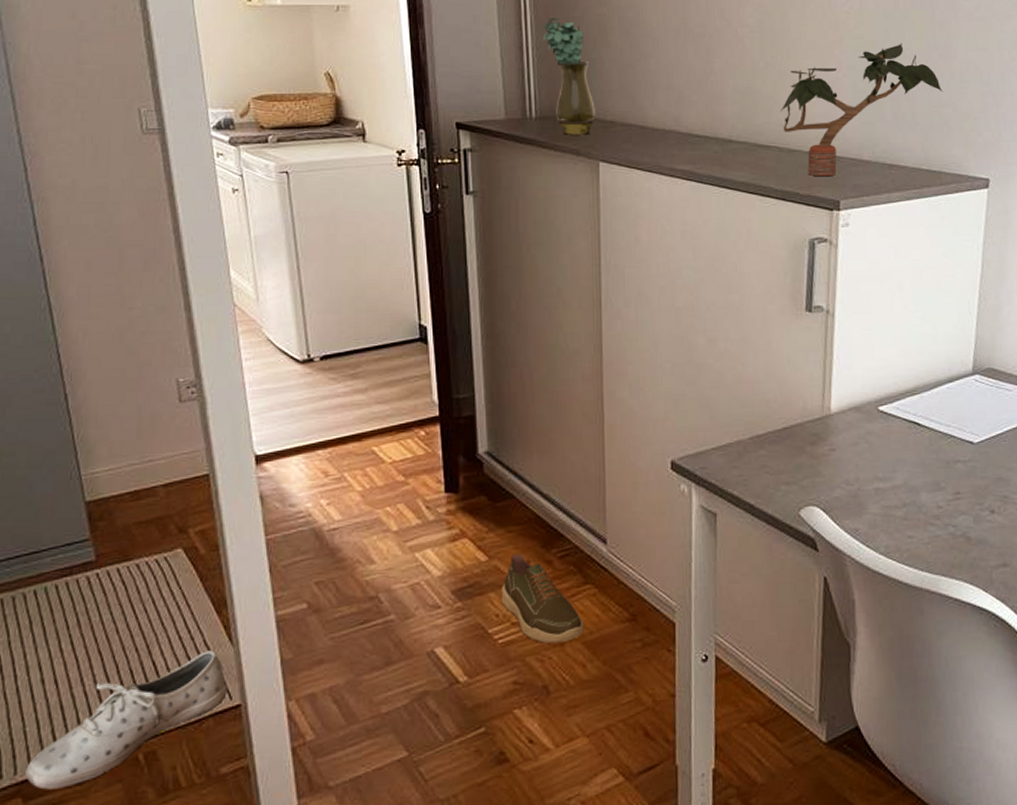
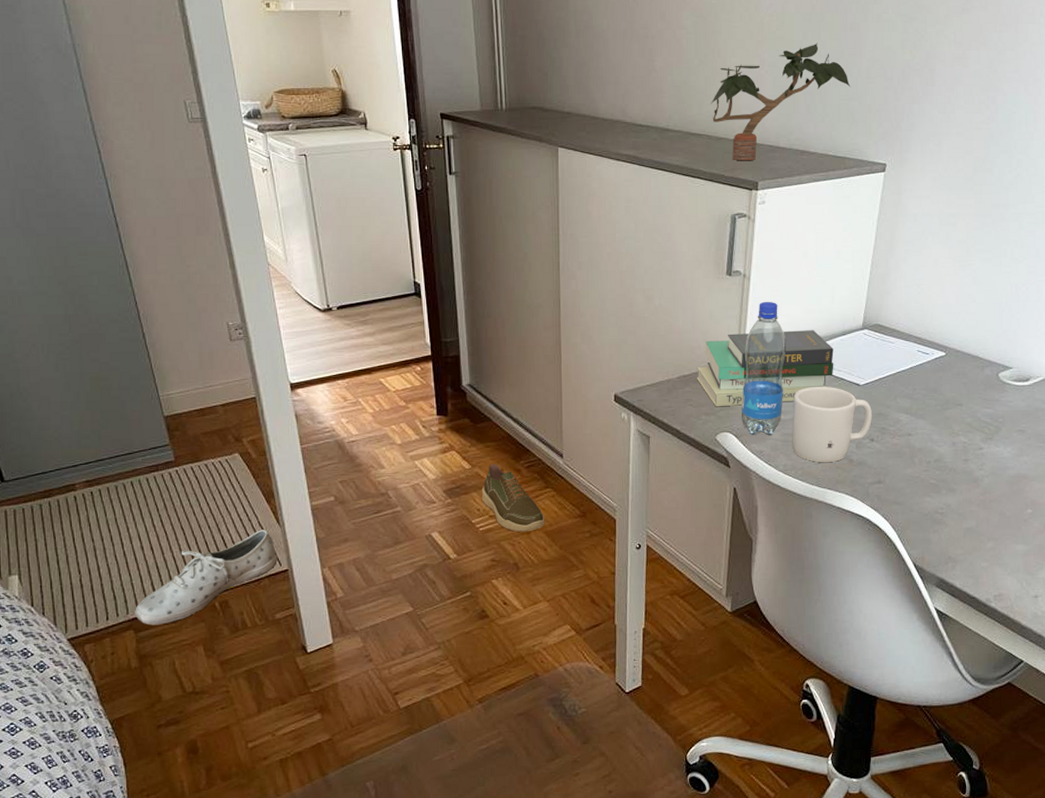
vase: present [543,14,595,135] -> none [512,18,555,124]
books: none [773,376,941,475] -> present [697,330,834,407]
bottle: none [830,342,883,510] -> present [741,301,787,436]
mug: none [893,445,992,543] -> present [792,386,873,463]

